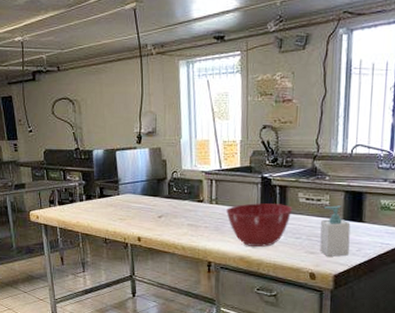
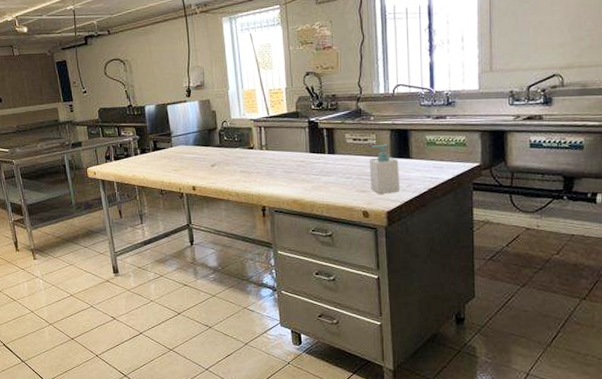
mixing bowl: present [225,203,293,247] -> none [275,146,341,189]

